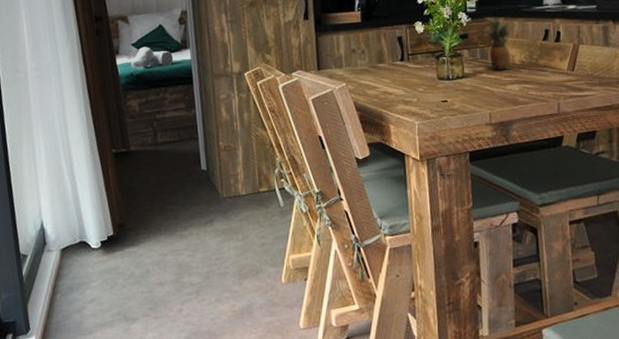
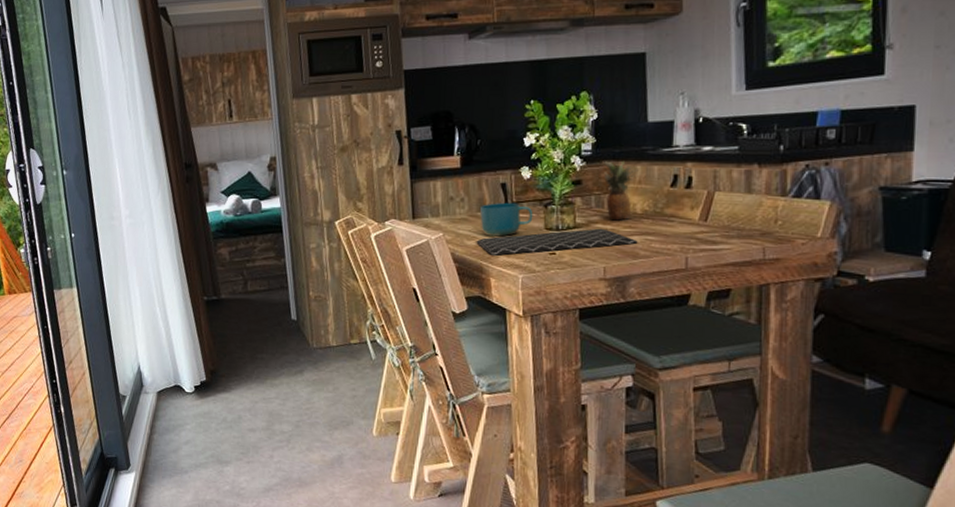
placemat: none [376,77,517,104] -> present [476,228,638,256]
cup: none [378,54,427,86] -> present [479,202,533,237]

